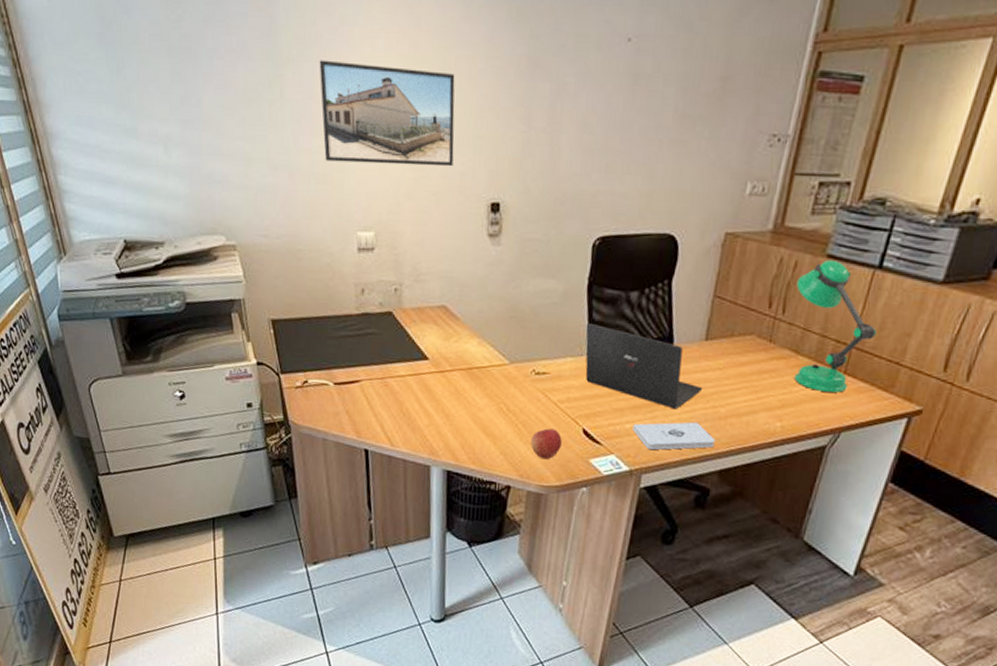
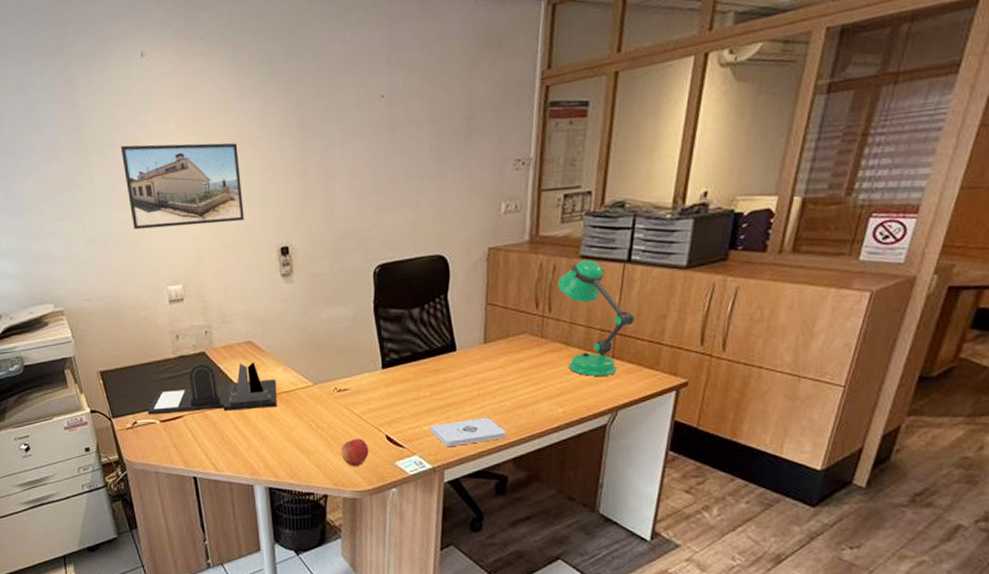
desk organizer: none [320,324,468,383] -> present [147,362,277,415]
laptop: present [585,322,703,410] -> none [377,340,489,408]

